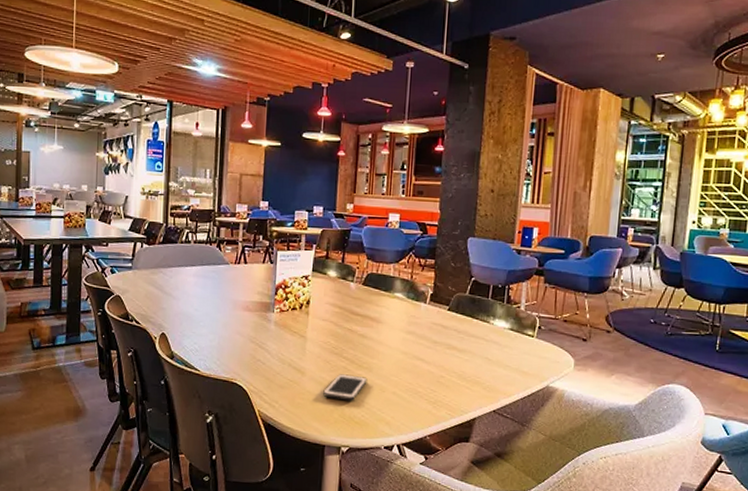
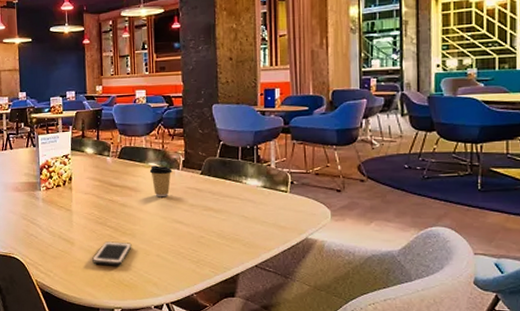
coffee cup: none [394,296,419,332] -> present [149,165,173,198]

